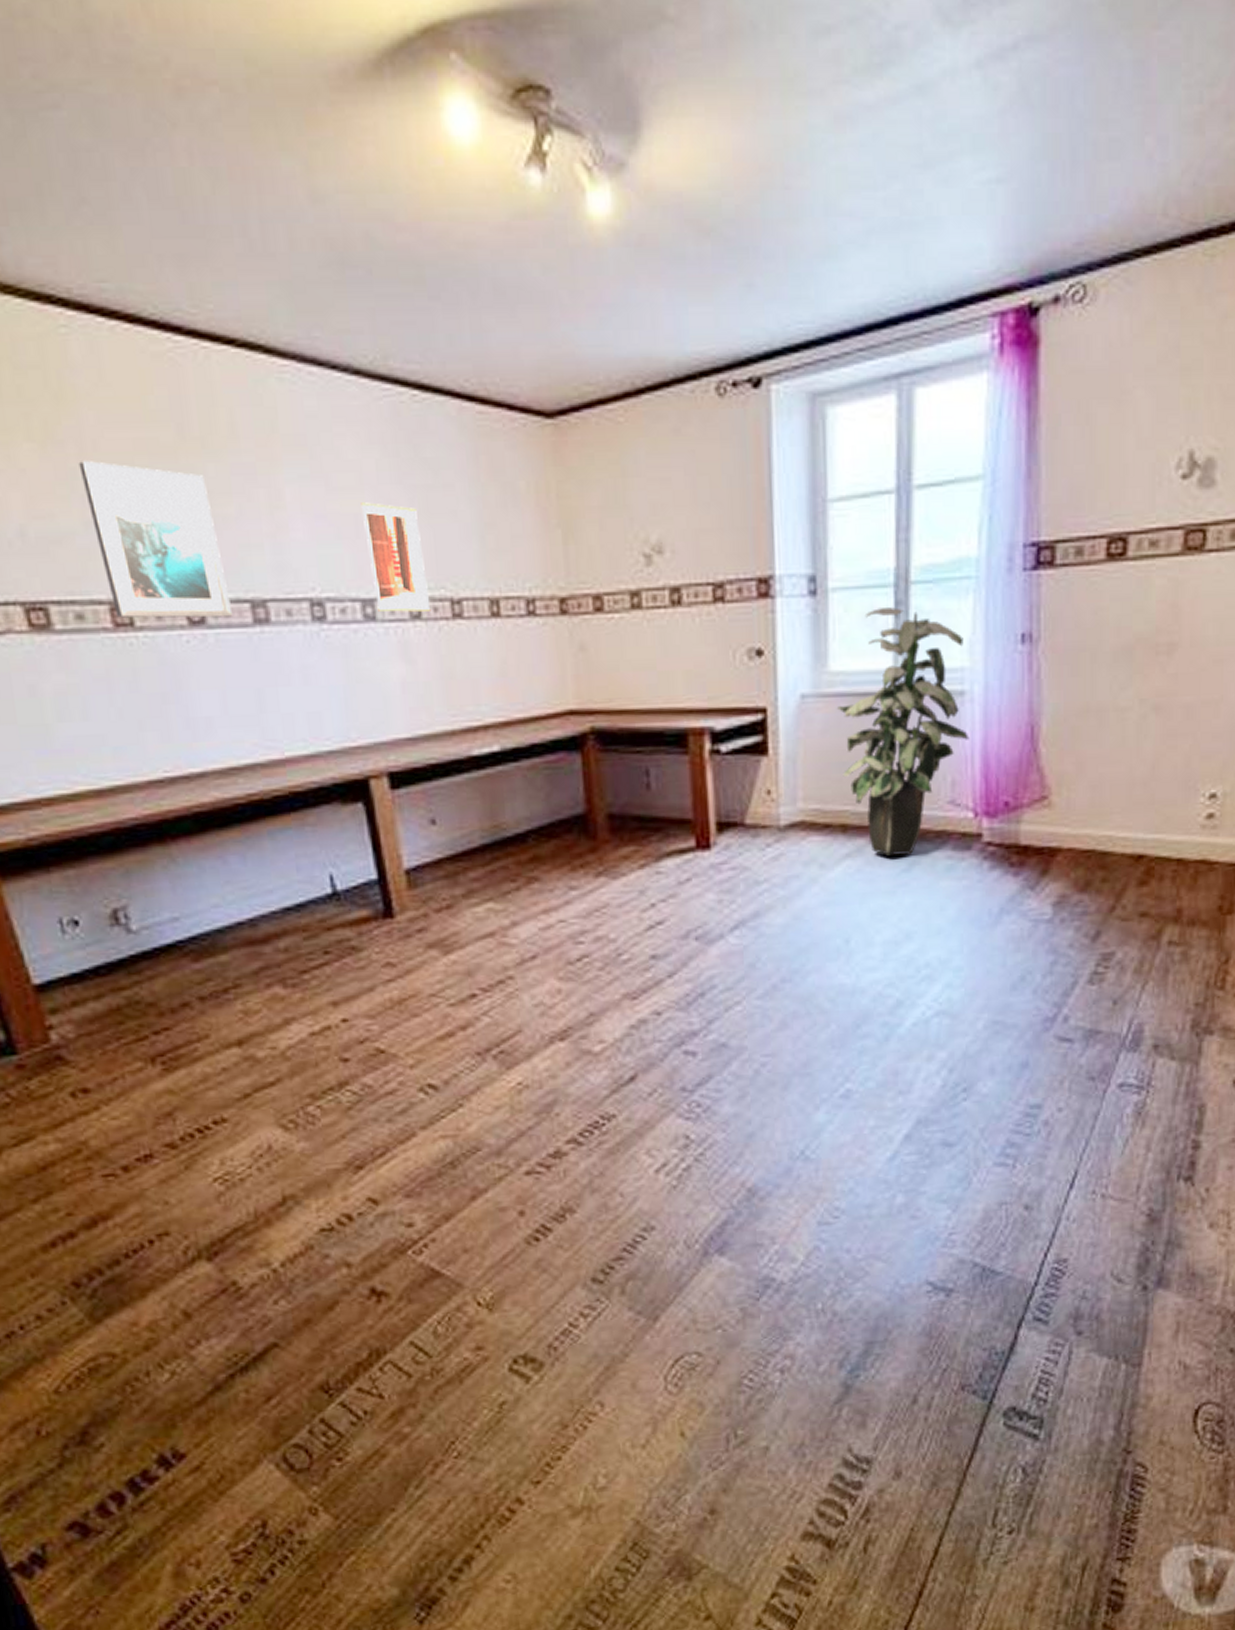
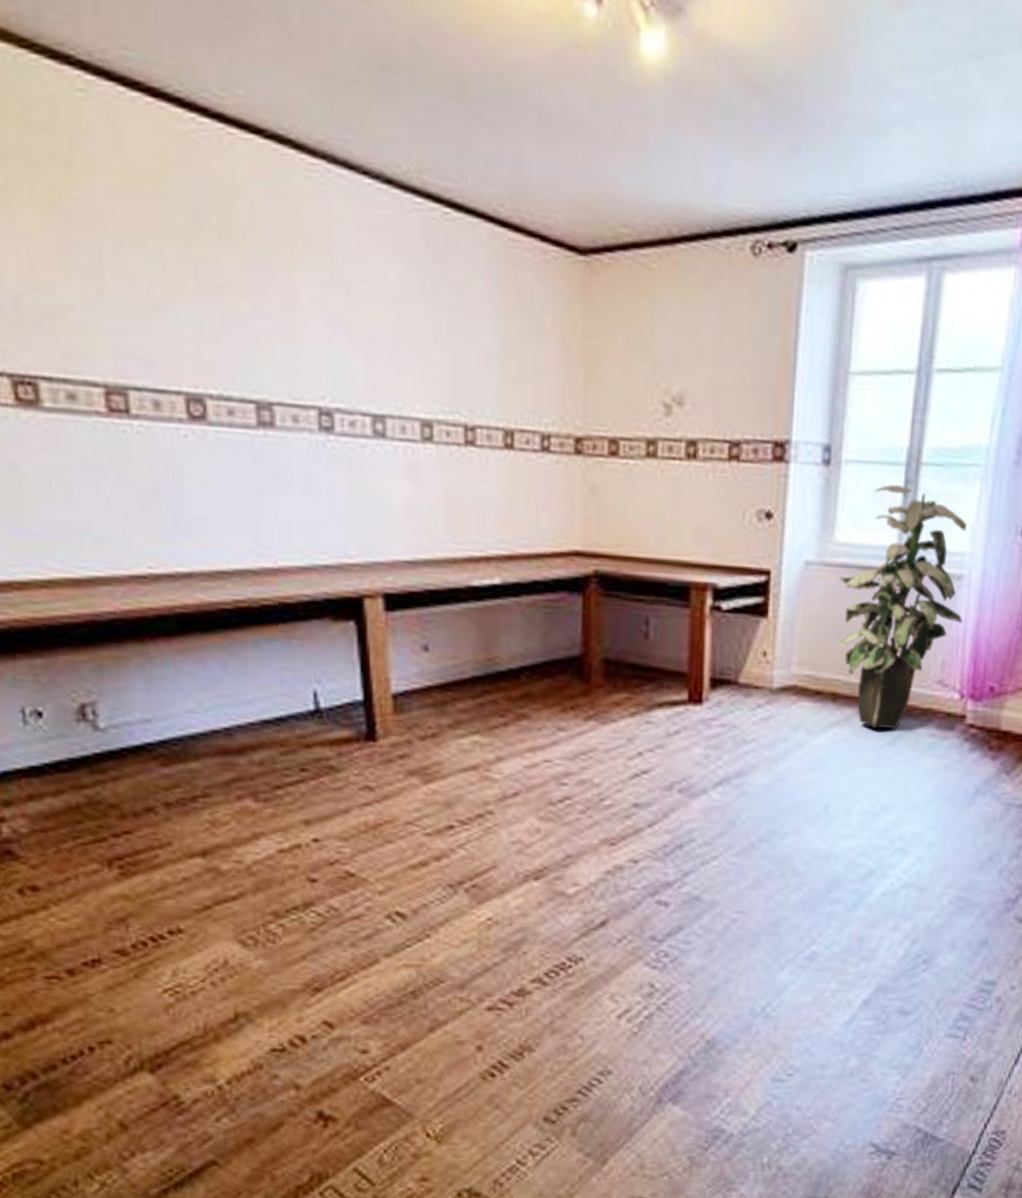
wall art: present [78,461,233,618] -> none [84,234,236,416]
wall art: present [361,502,431,612] -> none [380,315,443,435]

